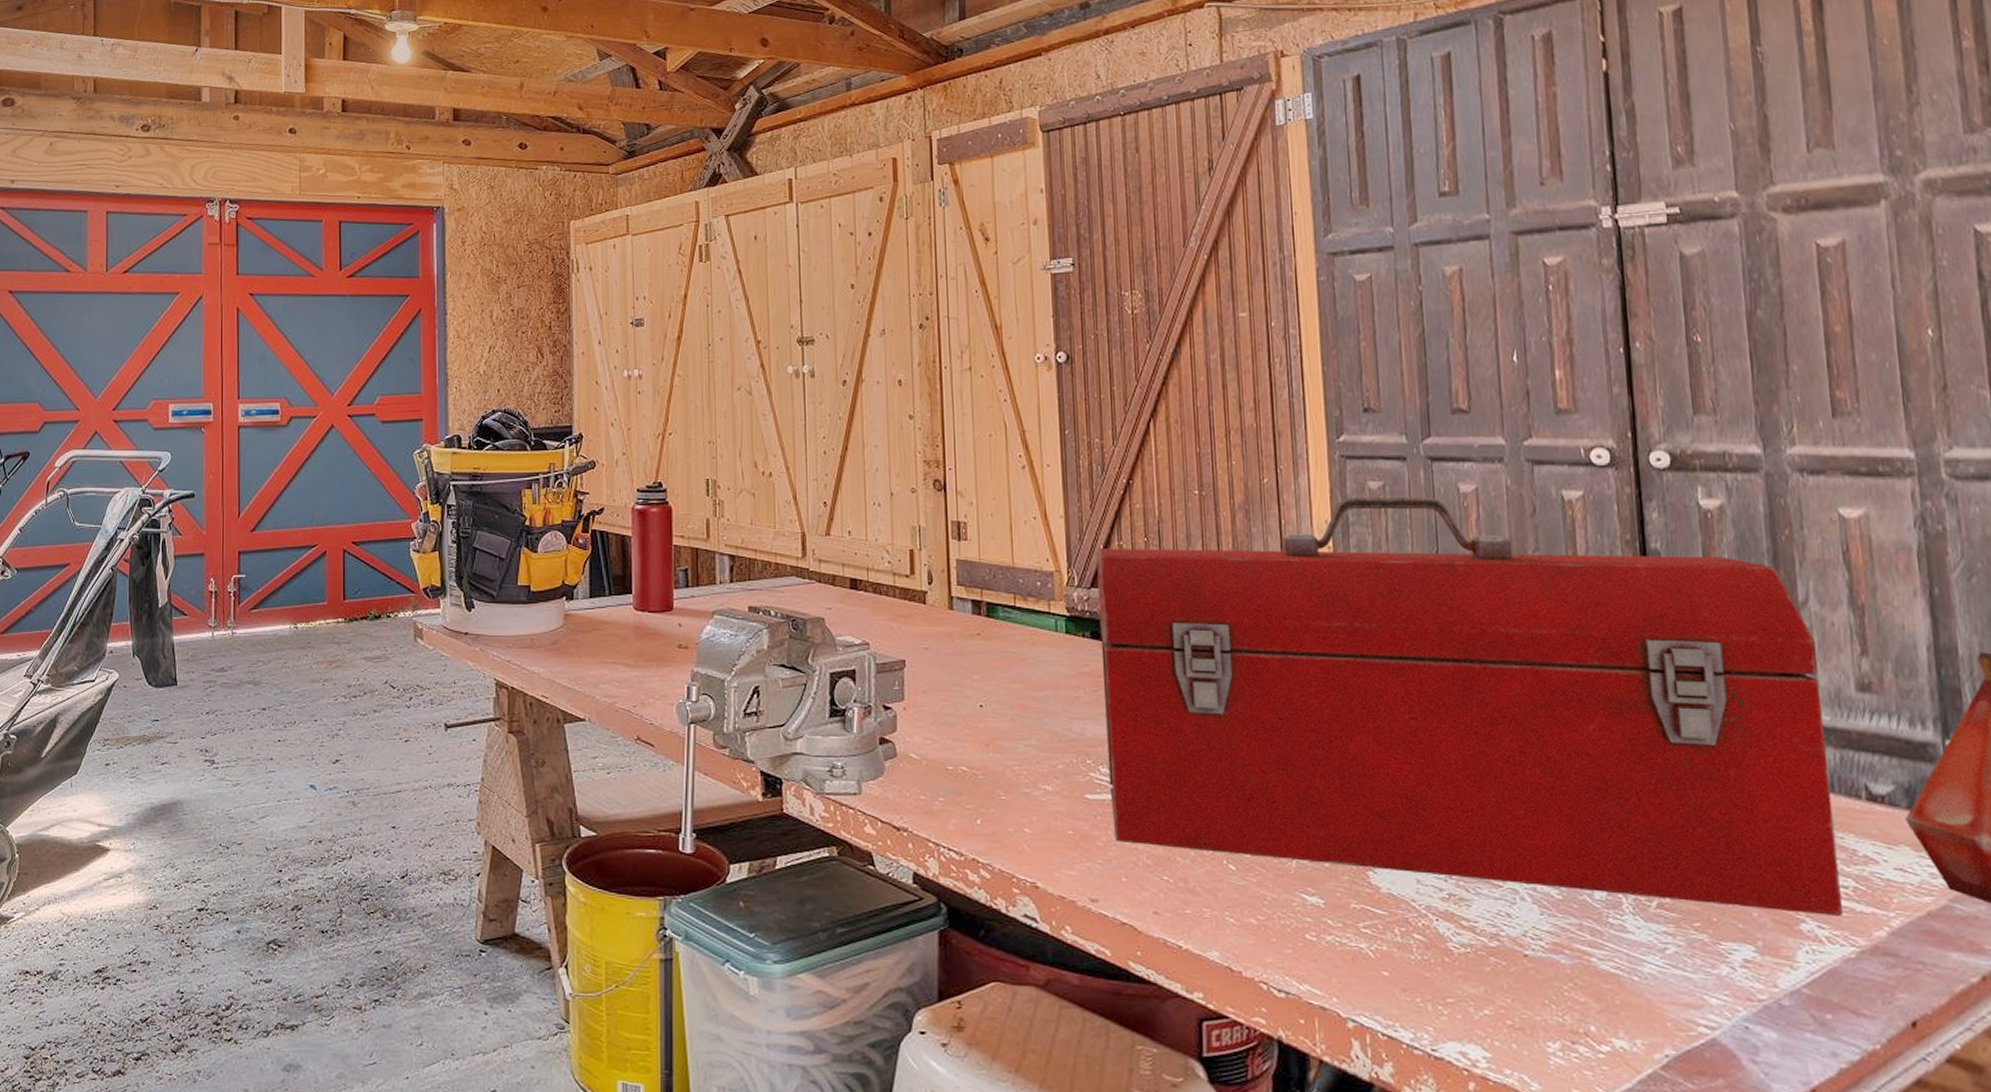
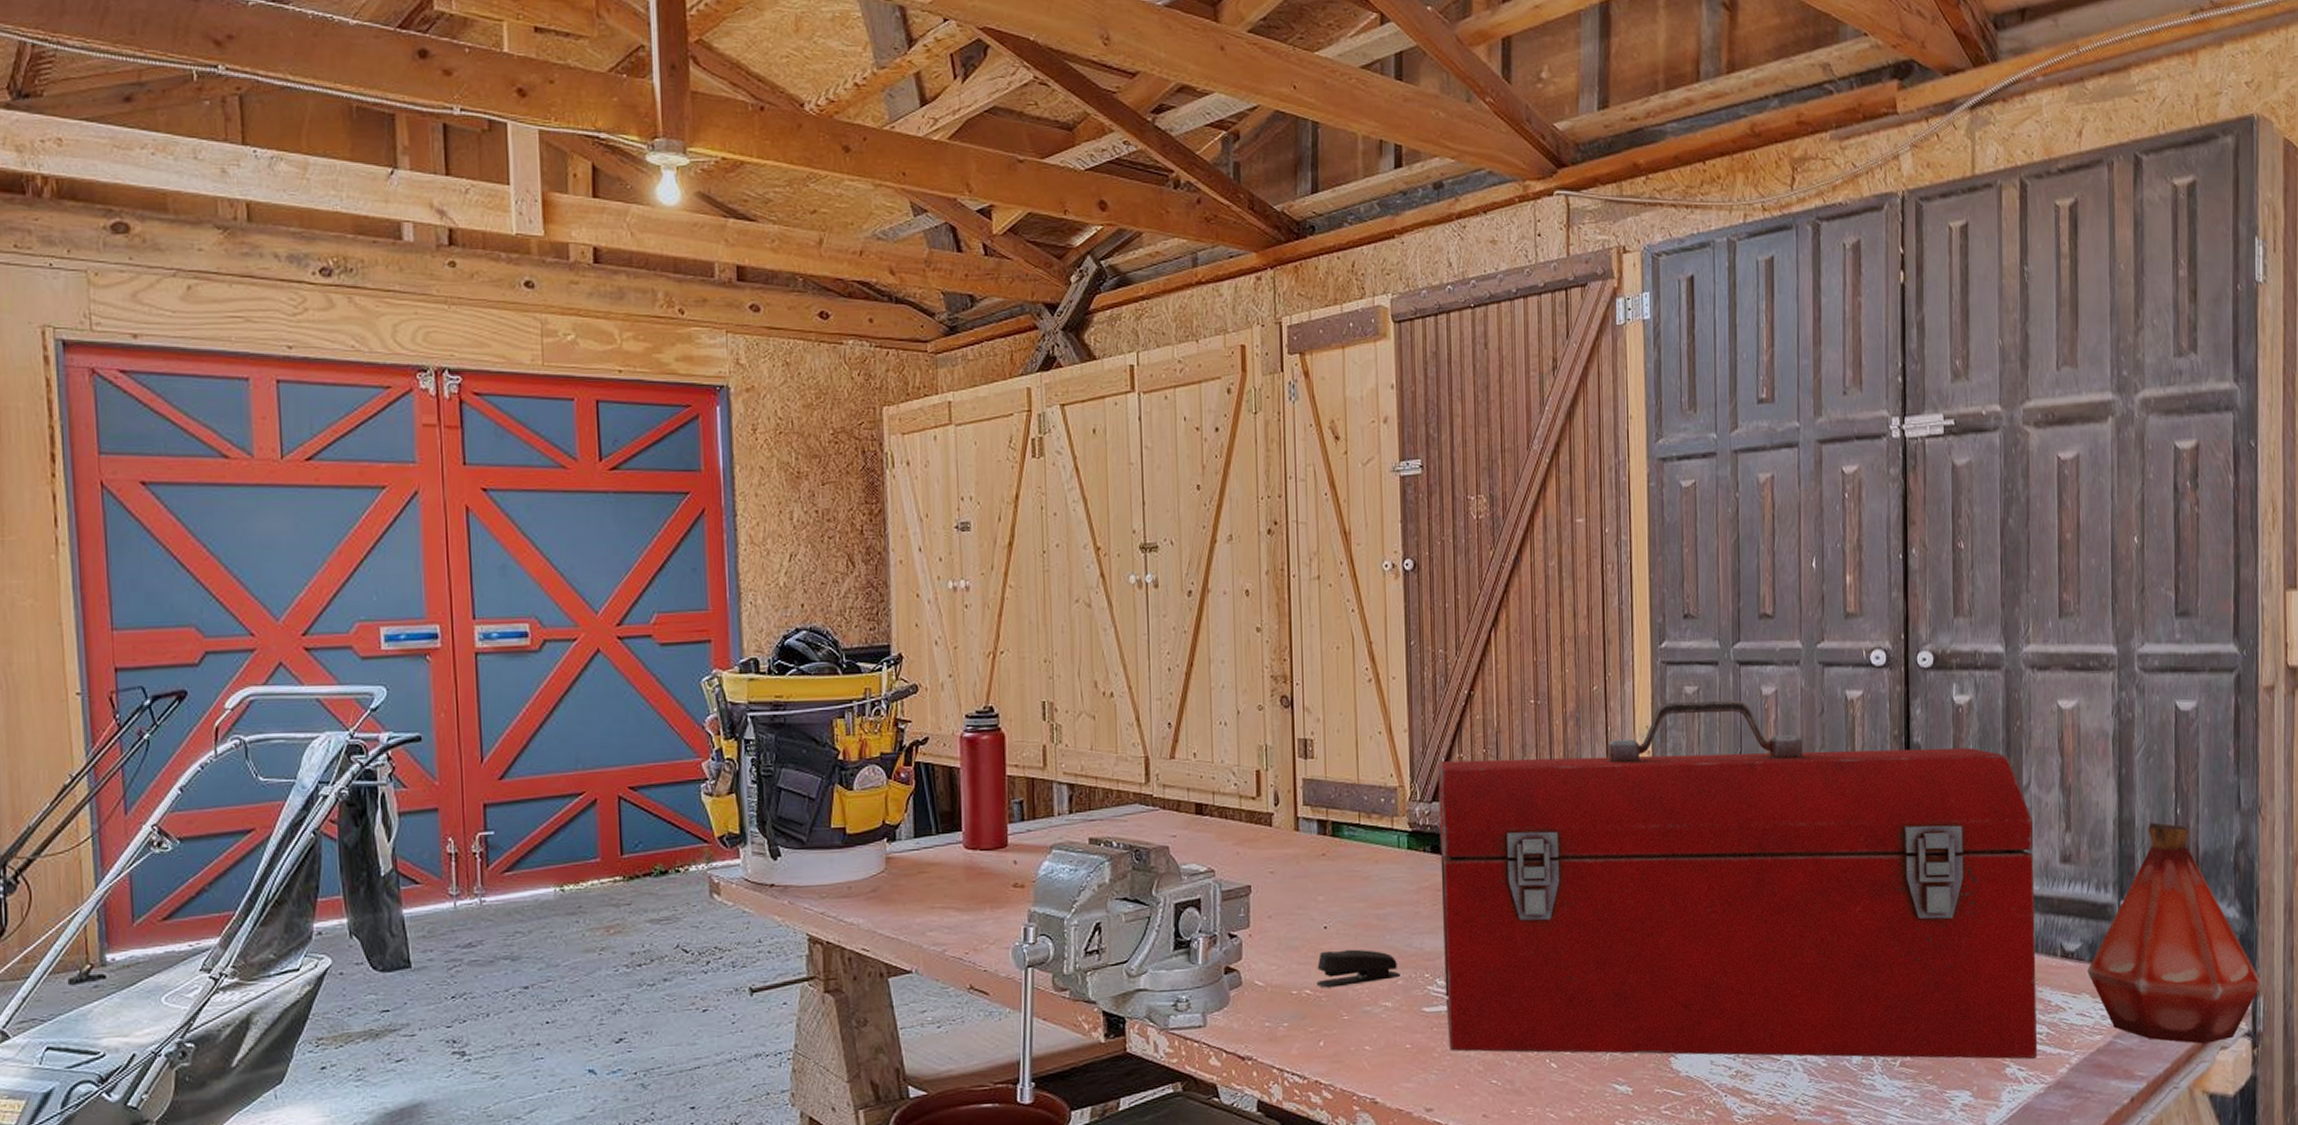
stapler: none [972,729,1062,767] -> present [1316,949,1402,988]

